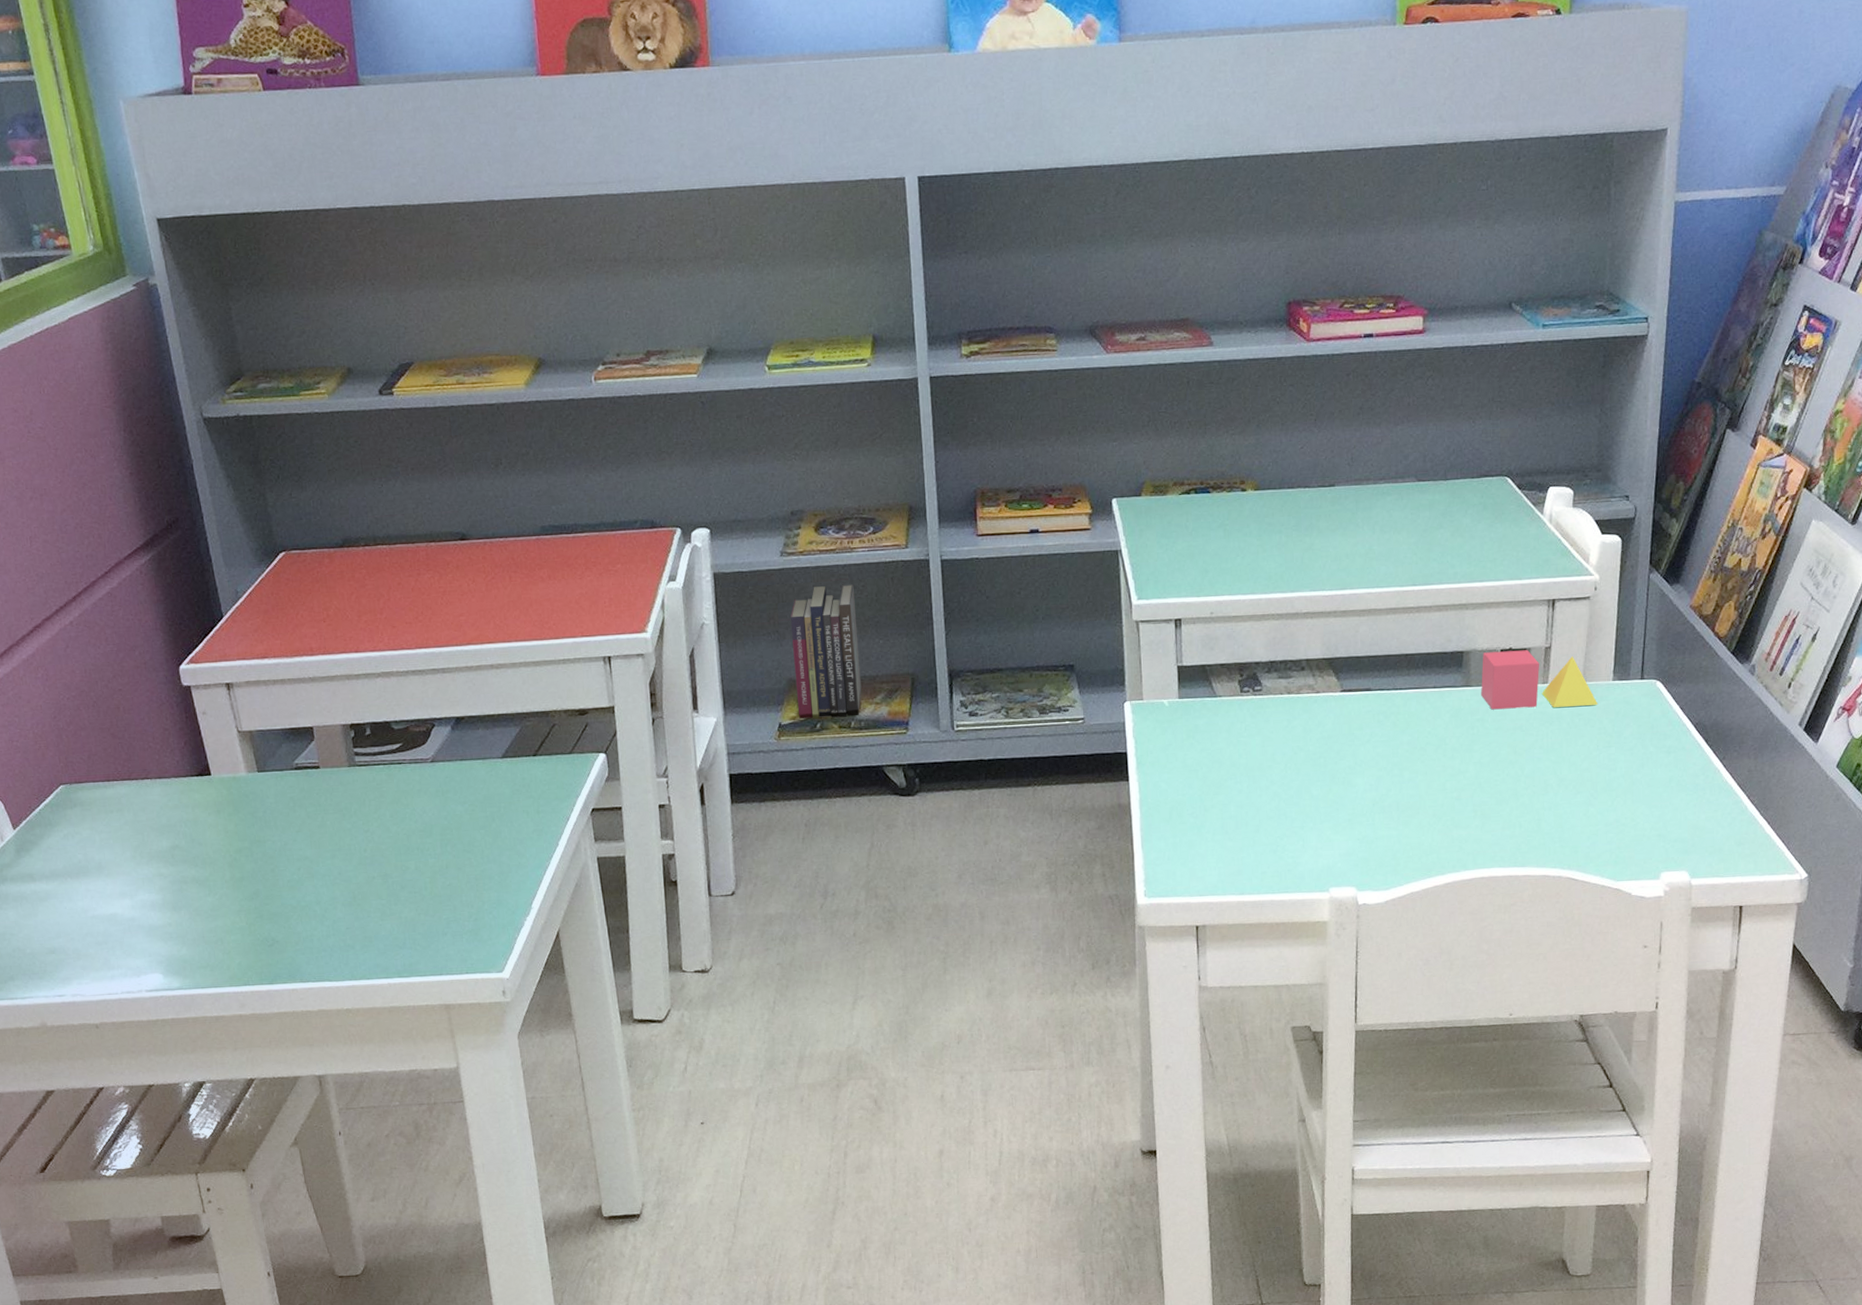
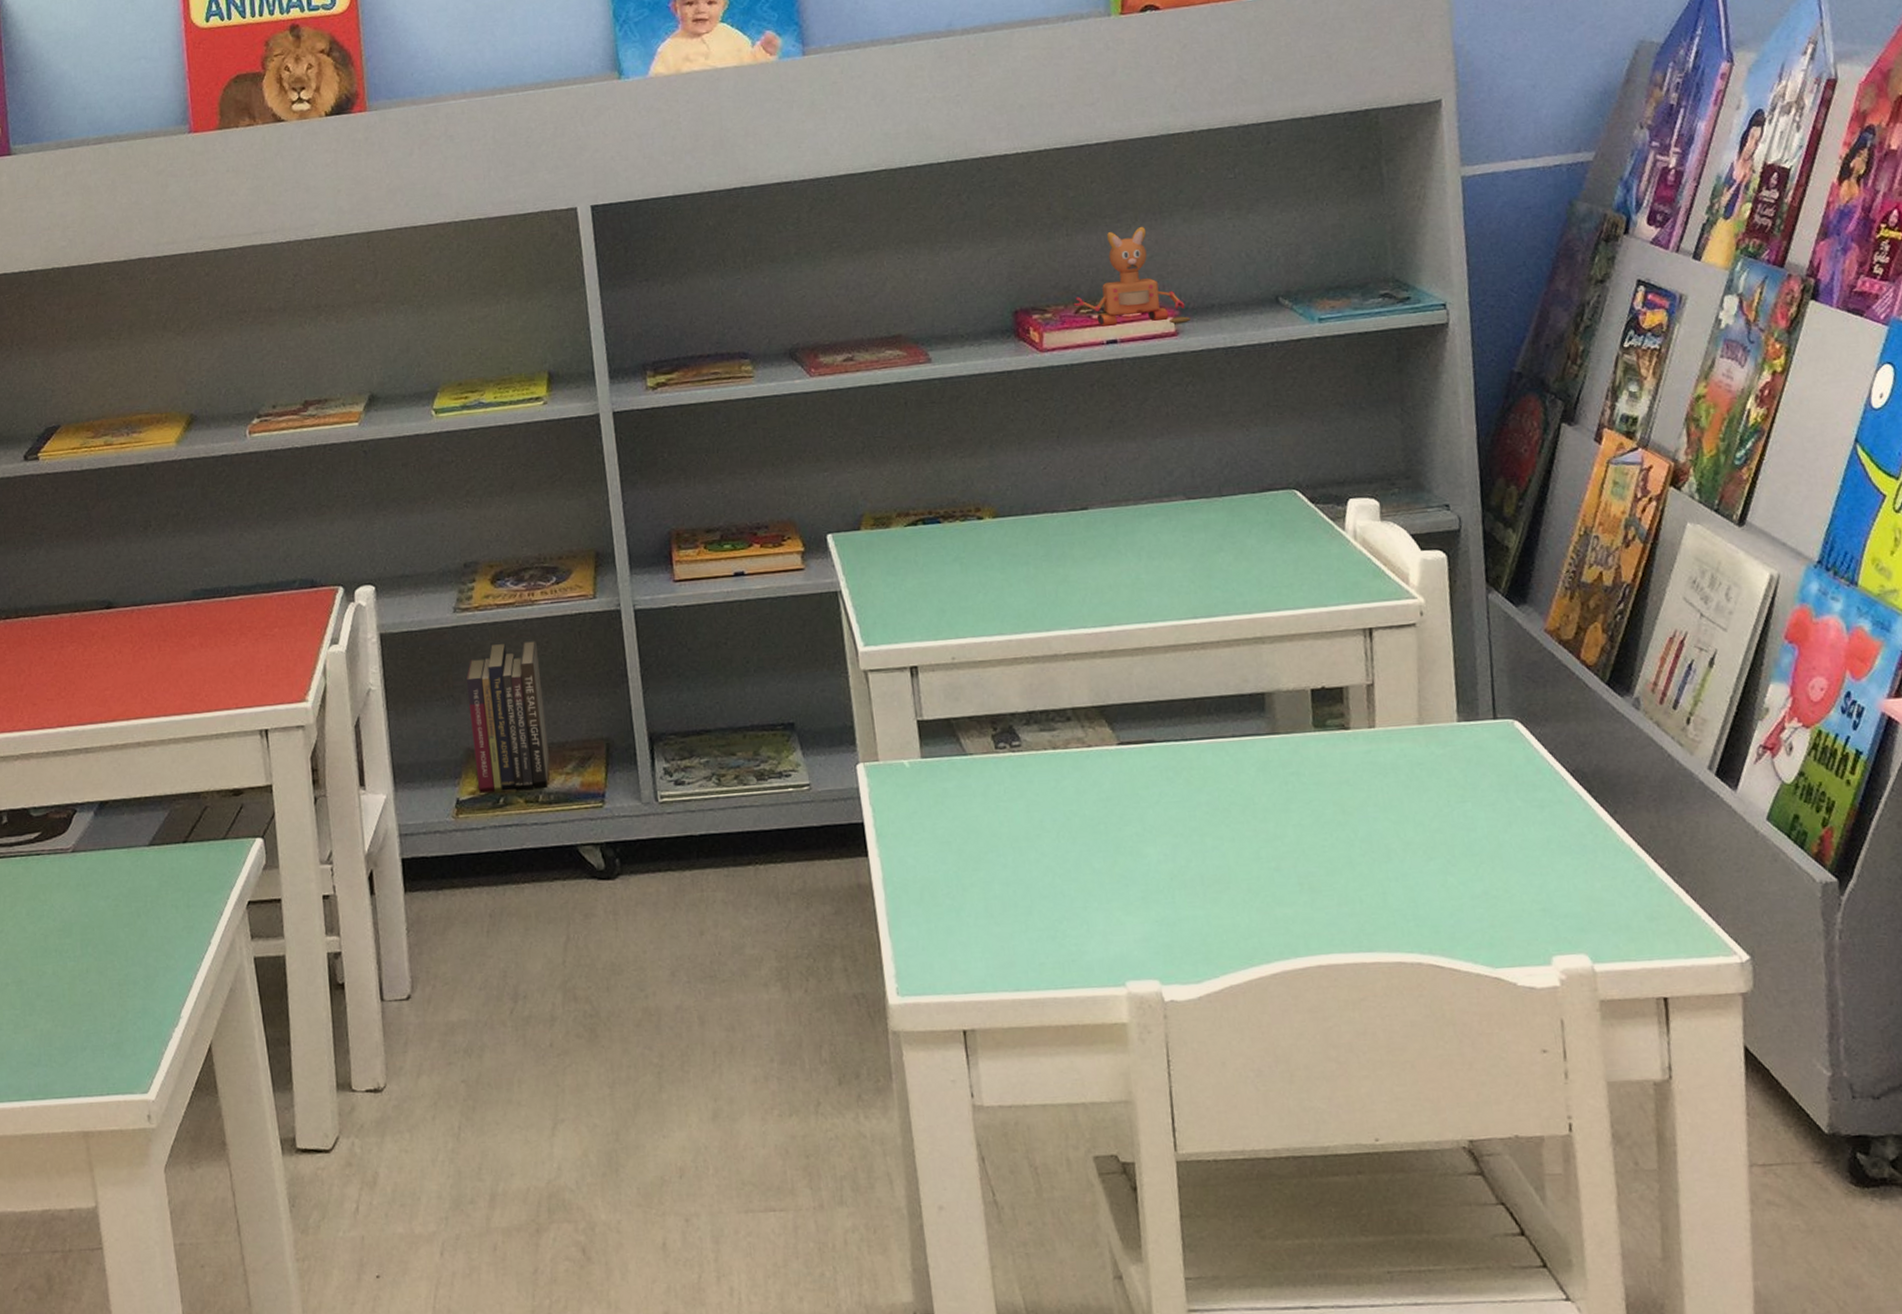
toy animal: none [1339,229,1437,323] -> present [1073,226,1192,327]
toy blocks: present [1481,650,1598,710] -> none [1288,688,1443,761]

